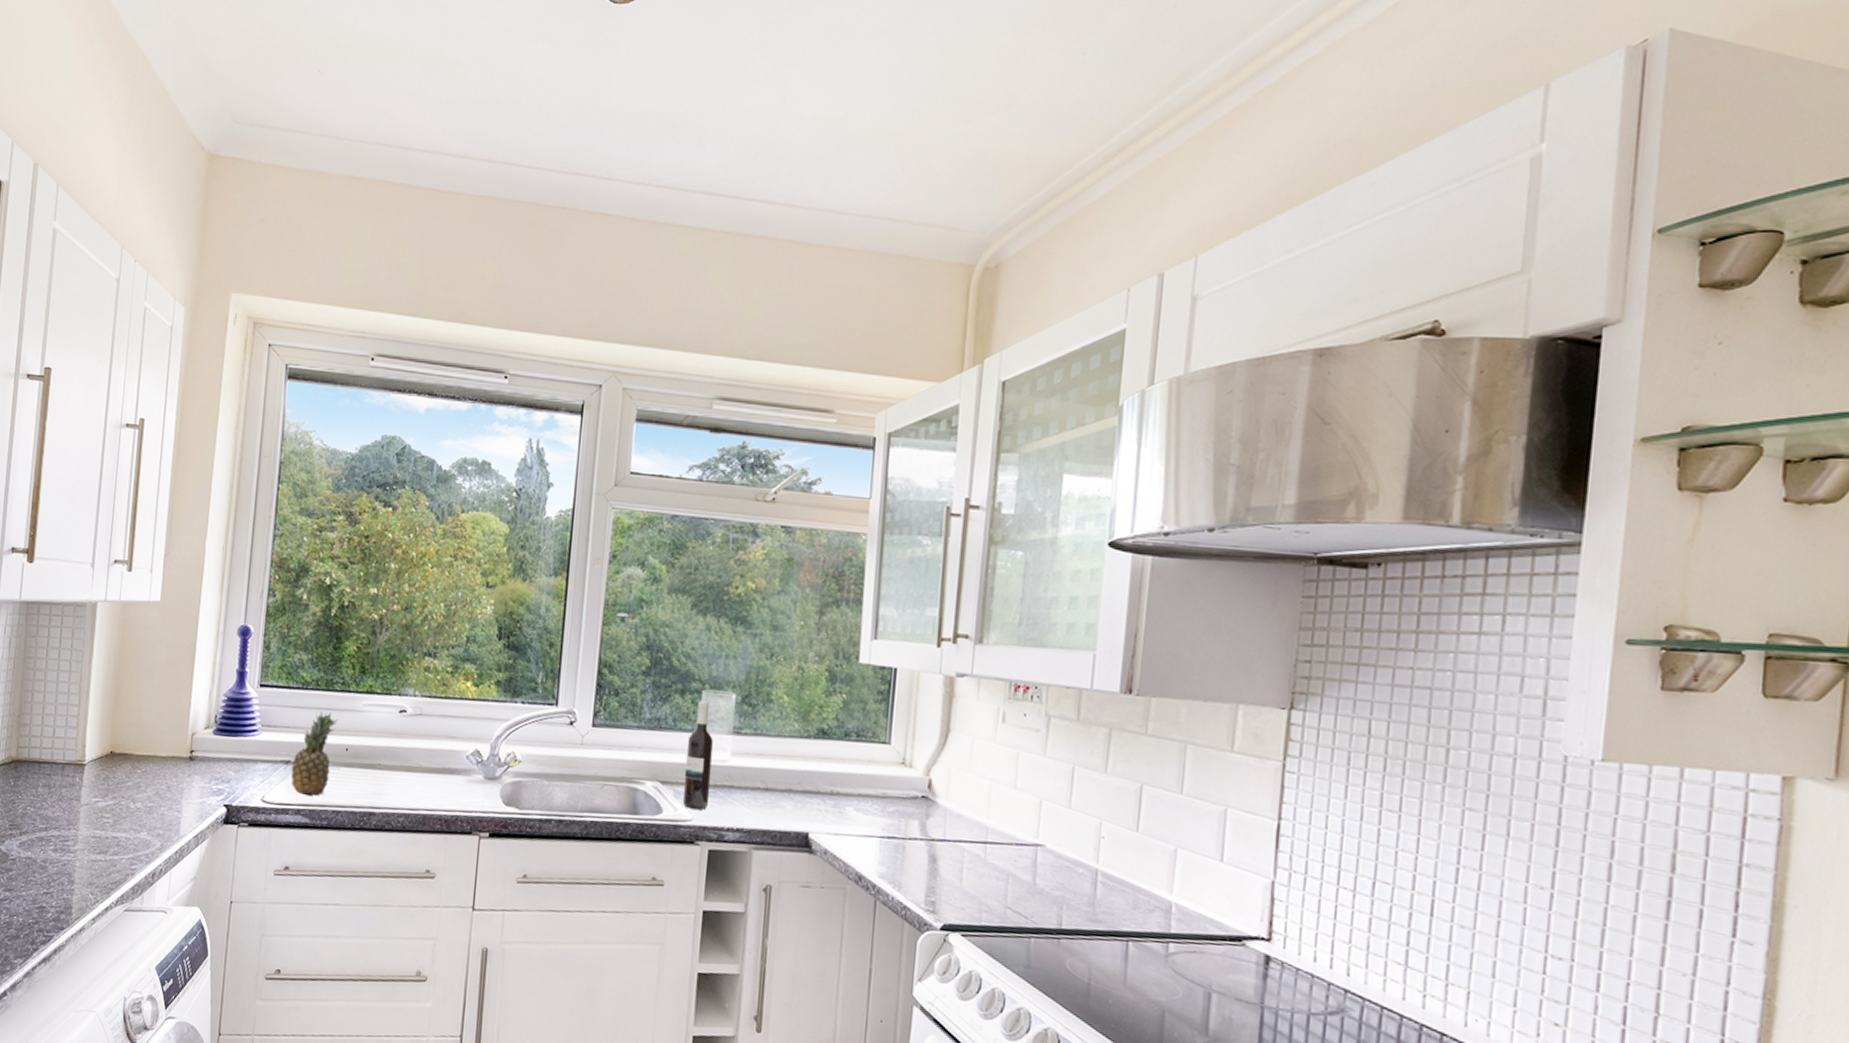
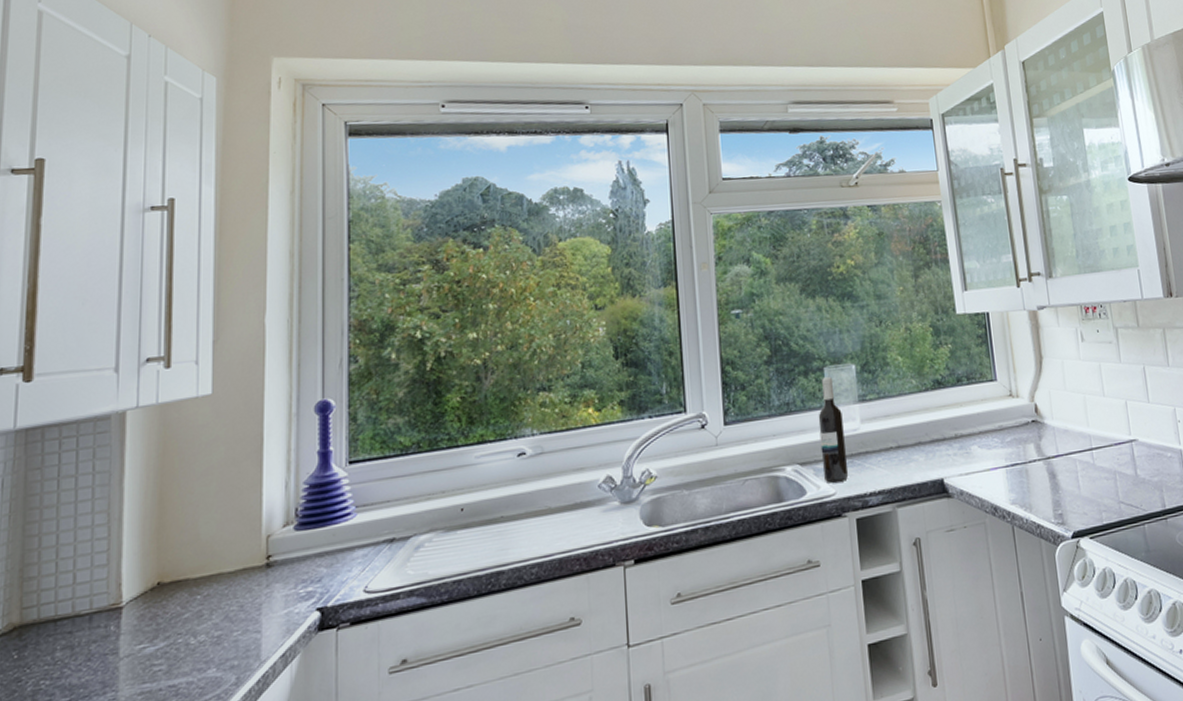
fruit: present [291,710,338,796] -> none [398,474,448,573]

